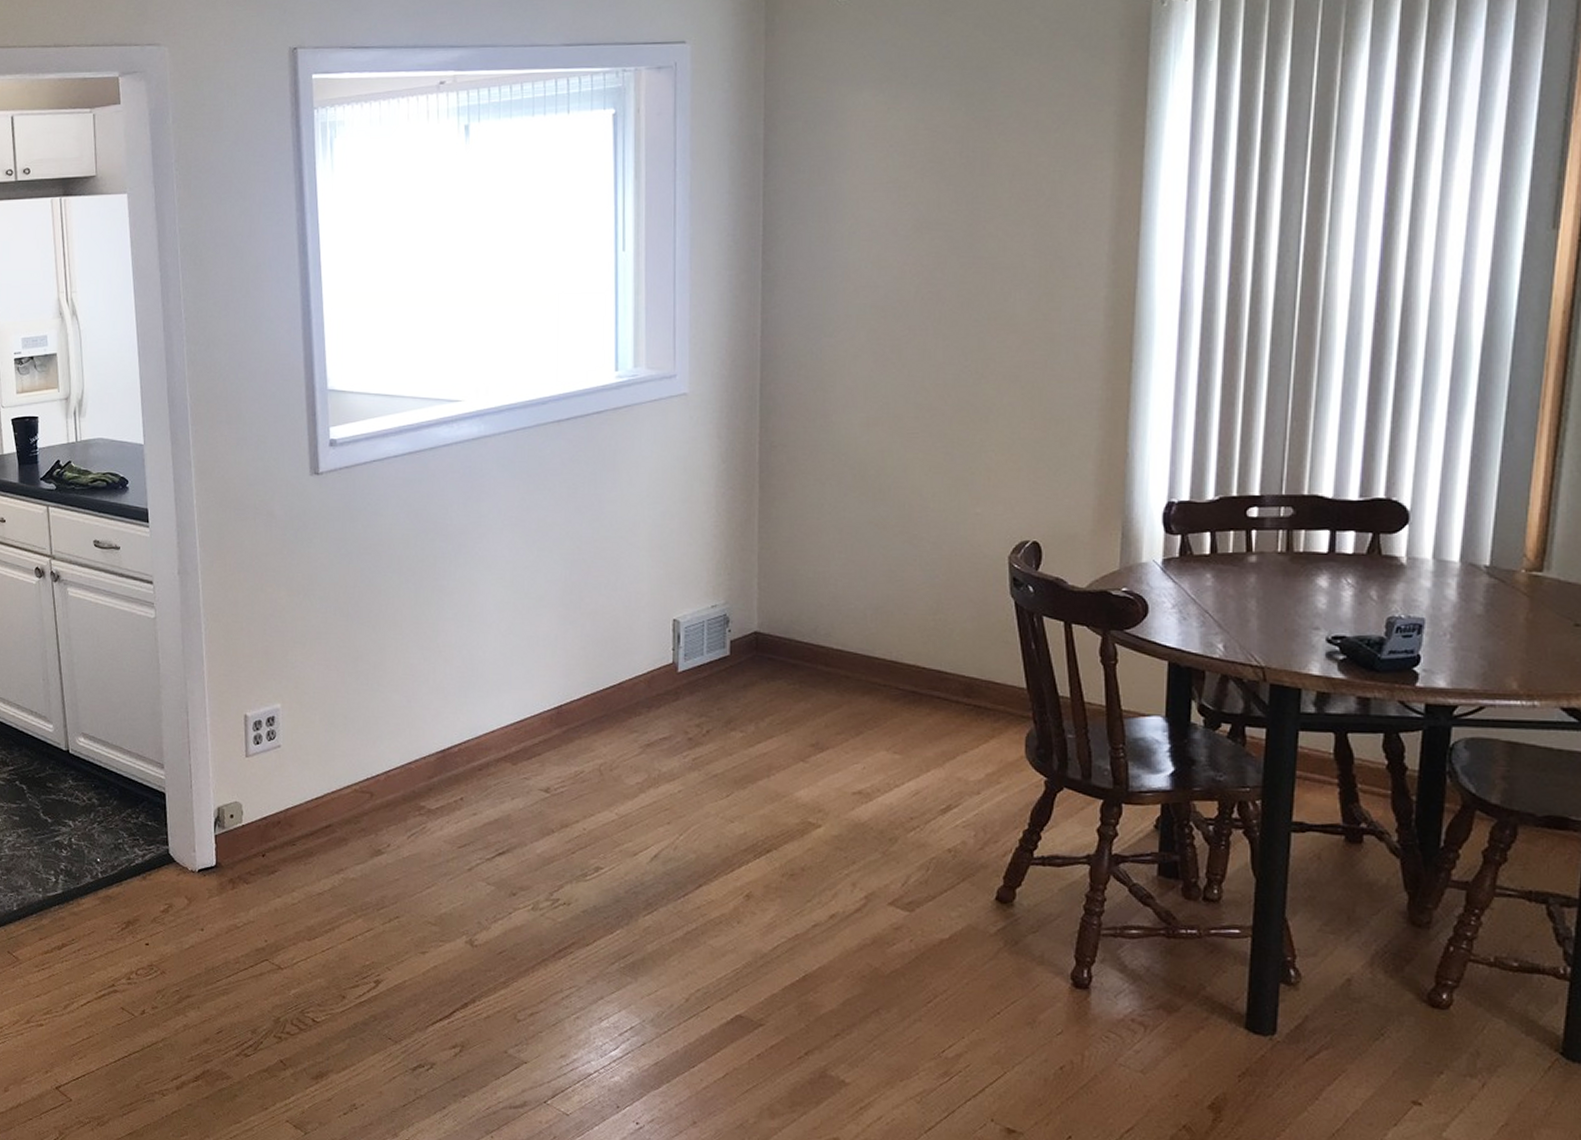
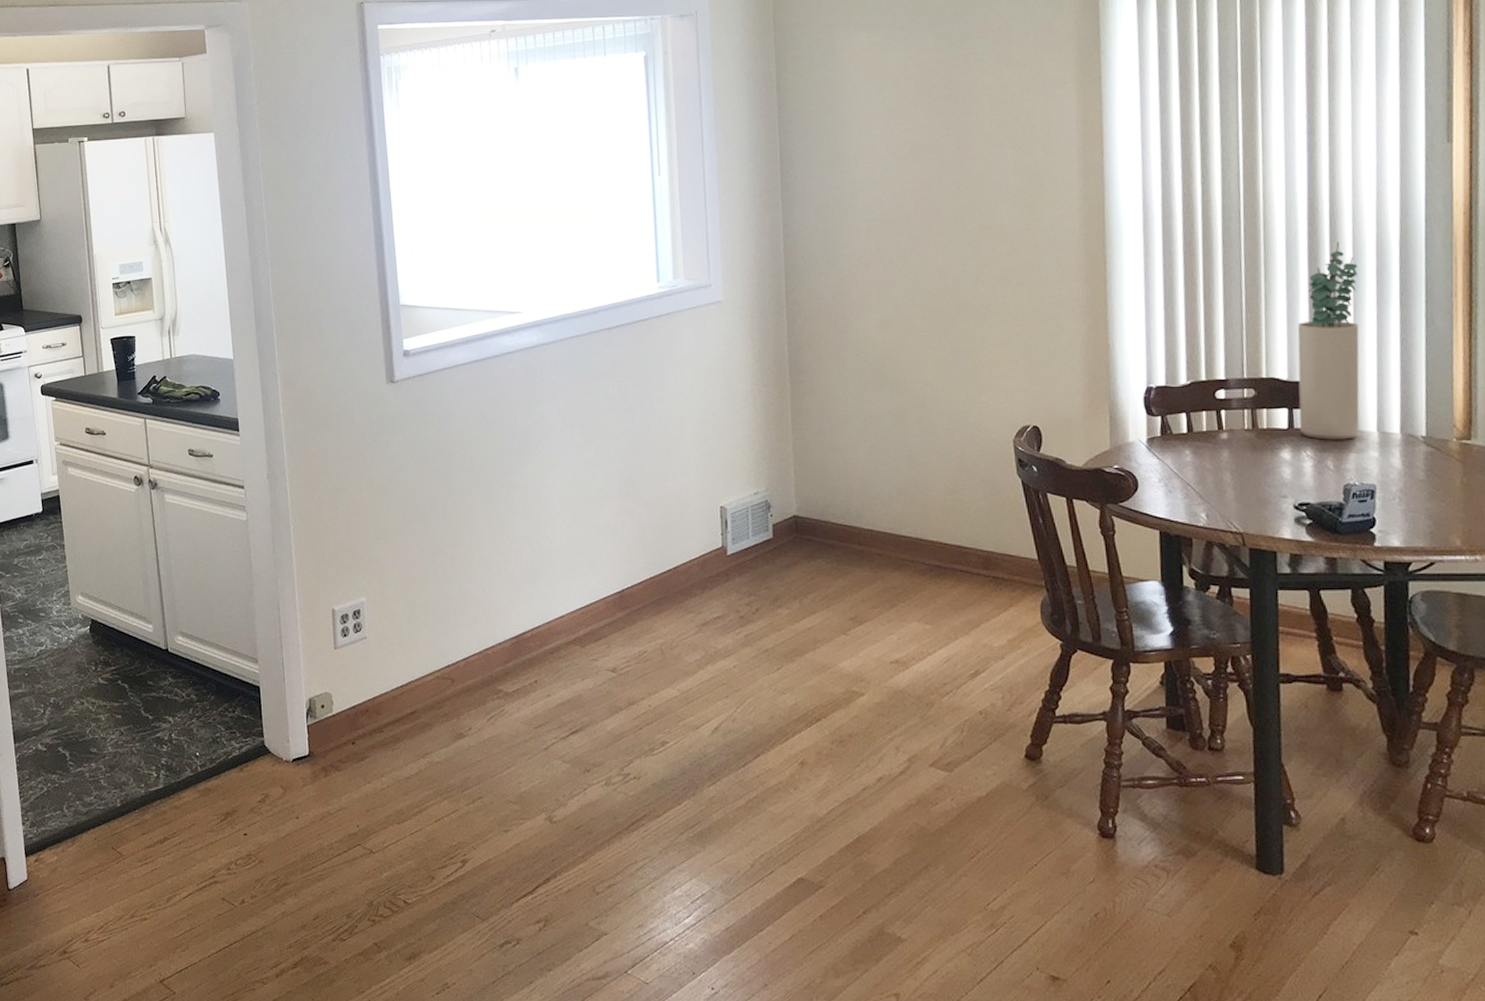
vase: none [1341,342,1430,567] -> present [1297,242,1360,440]

